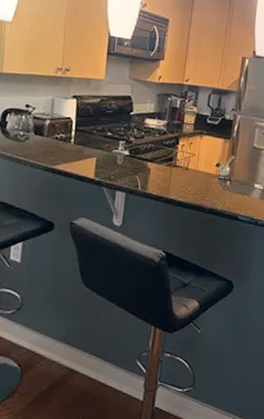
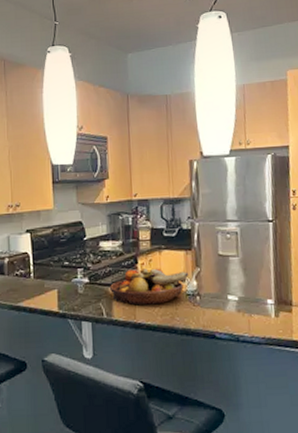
fruit bowl: none [147,149,224,184] -> present [109,268,189,306]

